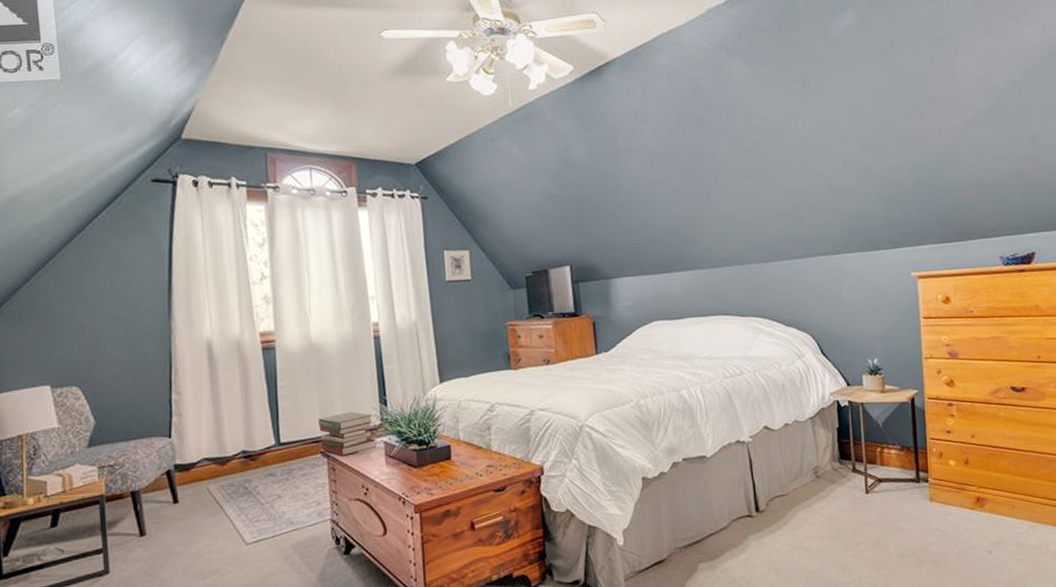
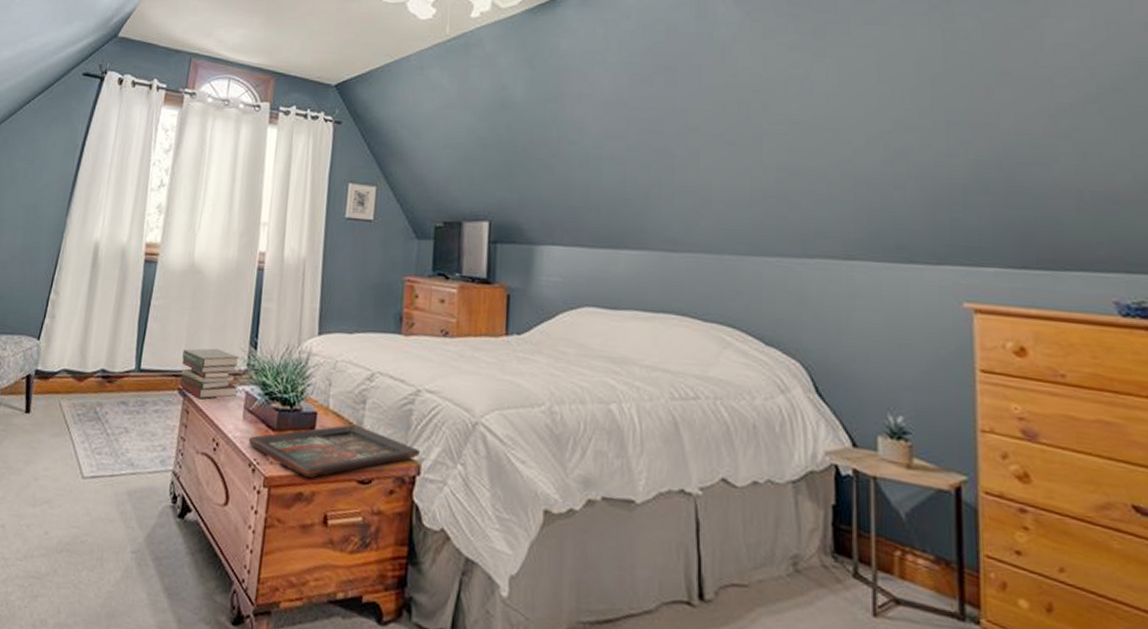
decorative tray: none [394,447,542,498] -> present [248,424,421,478]

